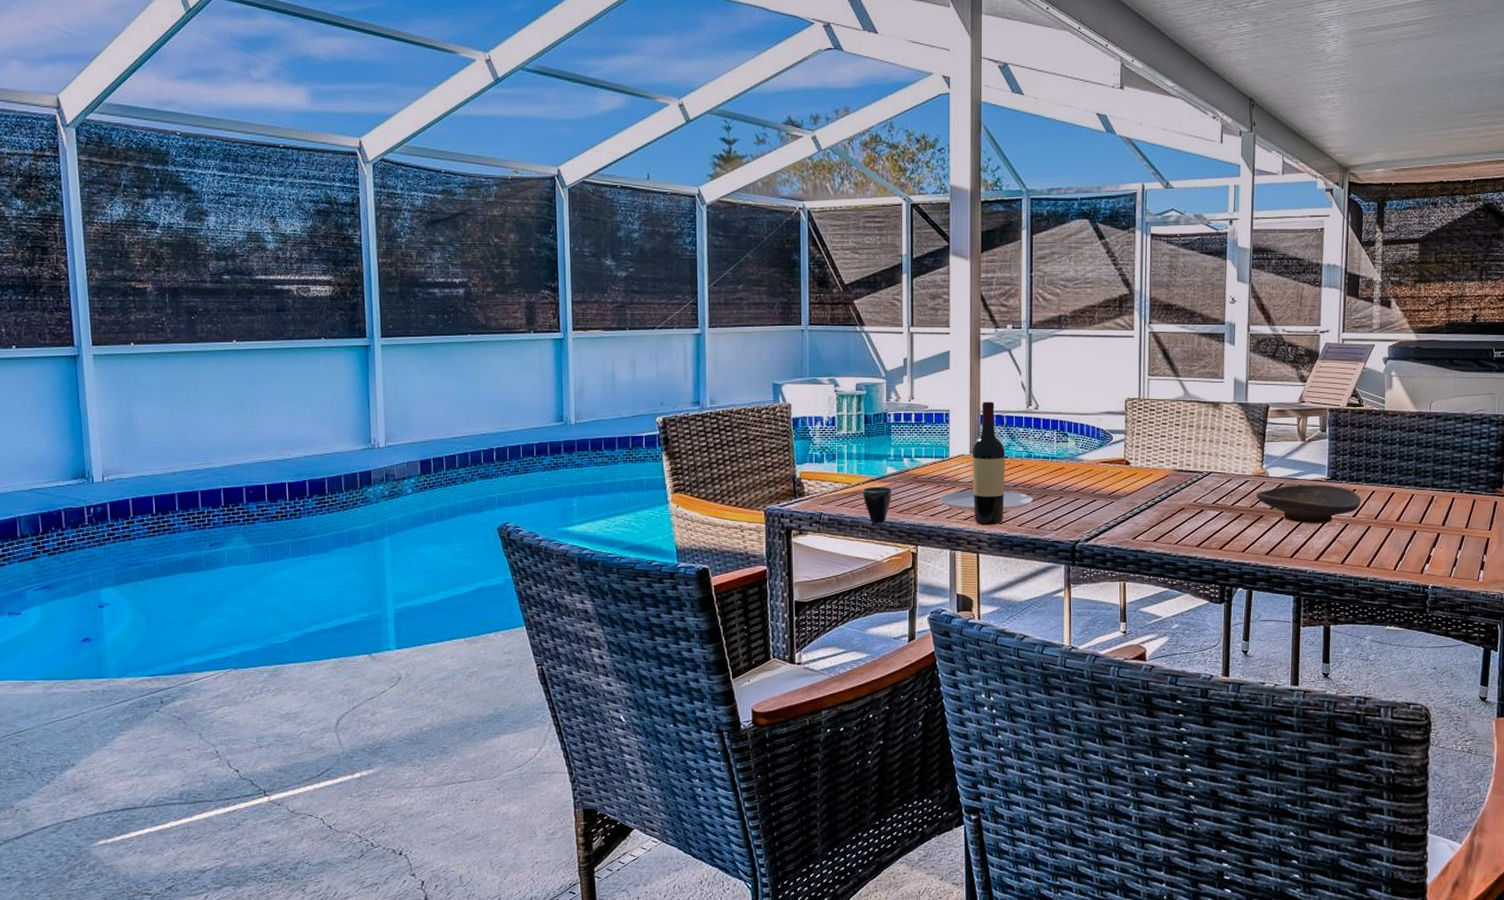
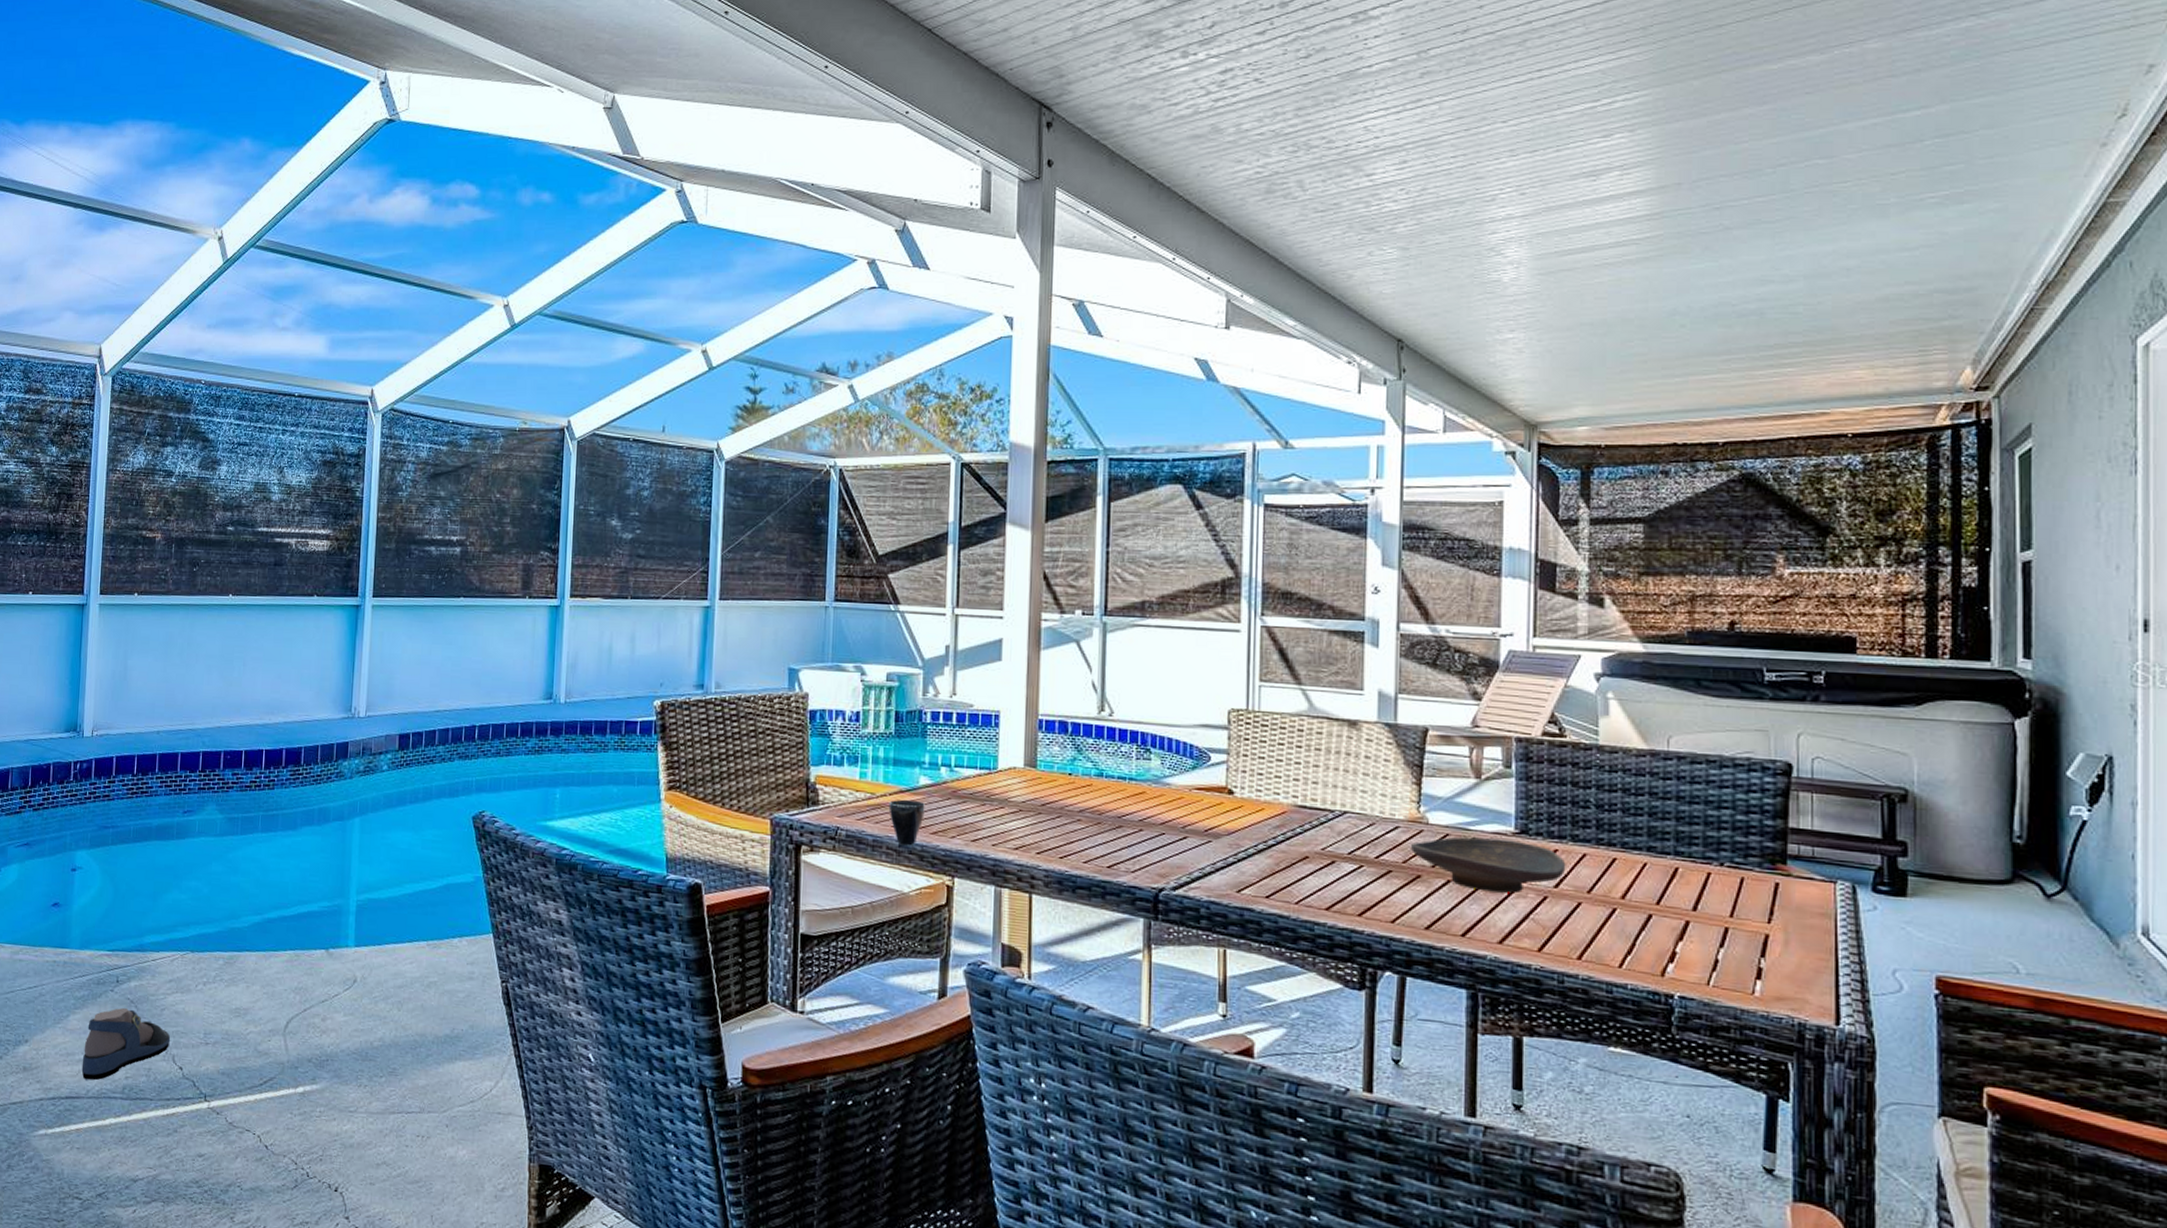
sandal: none [134,725,224,792] -> present [81,1008,171,1081]
plate: present [939,490,1033,513] -> none [983,812,1103,845]
wine bottle: present [972,401,1005,525] -> none [1026,703,1069,859]

